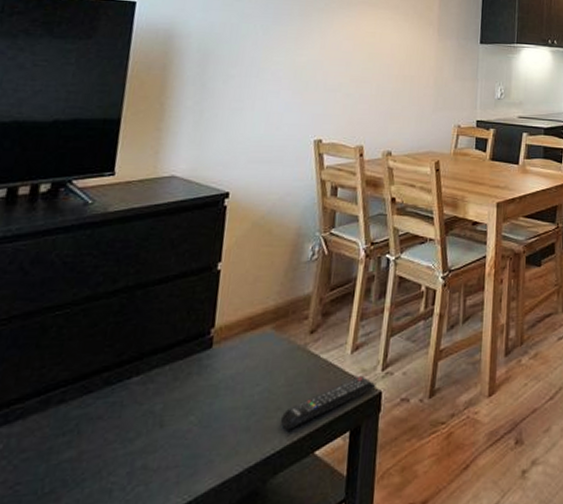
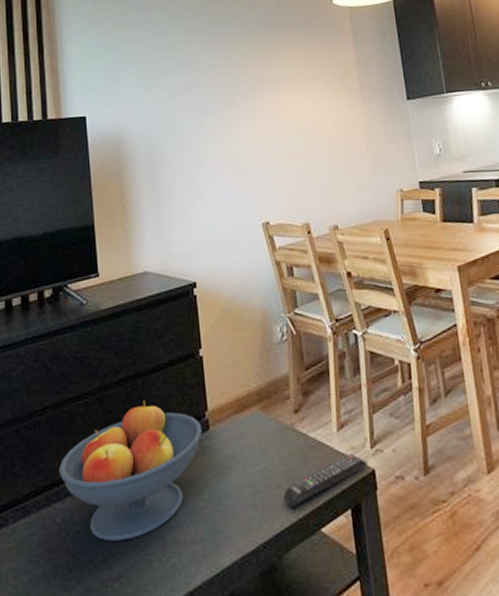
fruit bowl: none [13,313,204,470] -> present [58,400,203,542]

